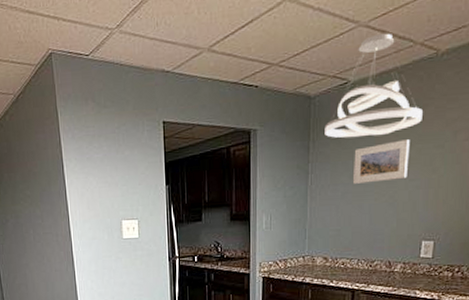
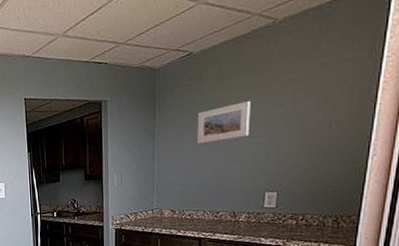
pendant light: present [325,33,423,138] -> none [169,7,262,104]

